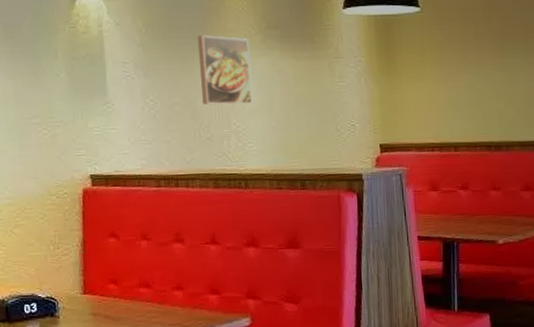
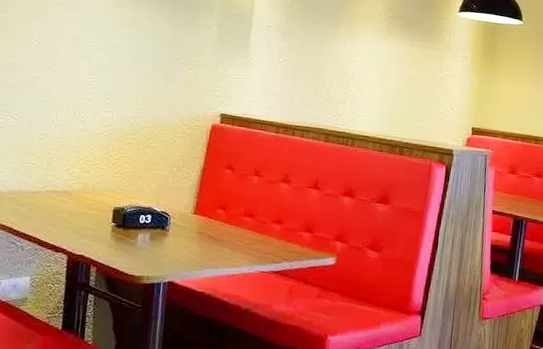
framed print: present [197,35,253,105] -> none [328,14,376,78]

